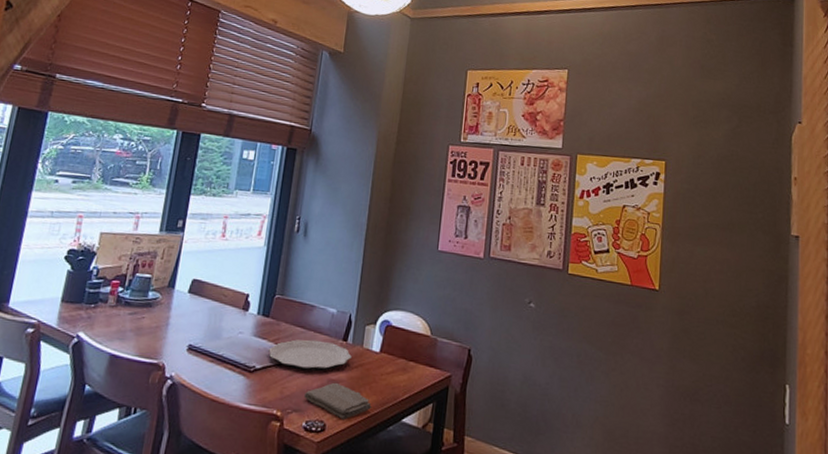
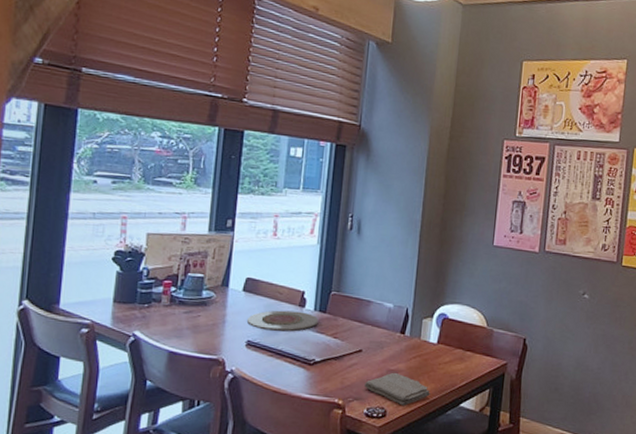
plate: none [190,313,262,336] -> present [247,310,319,332]
plate: present [268,339,352,372] -> none [327,333,410,363]

